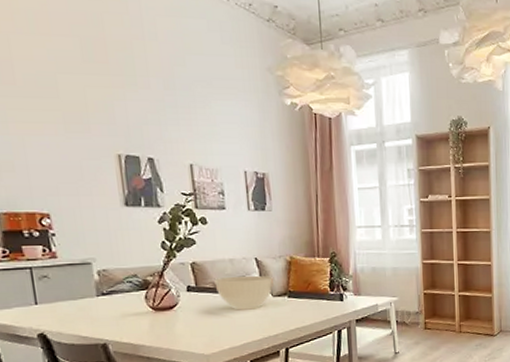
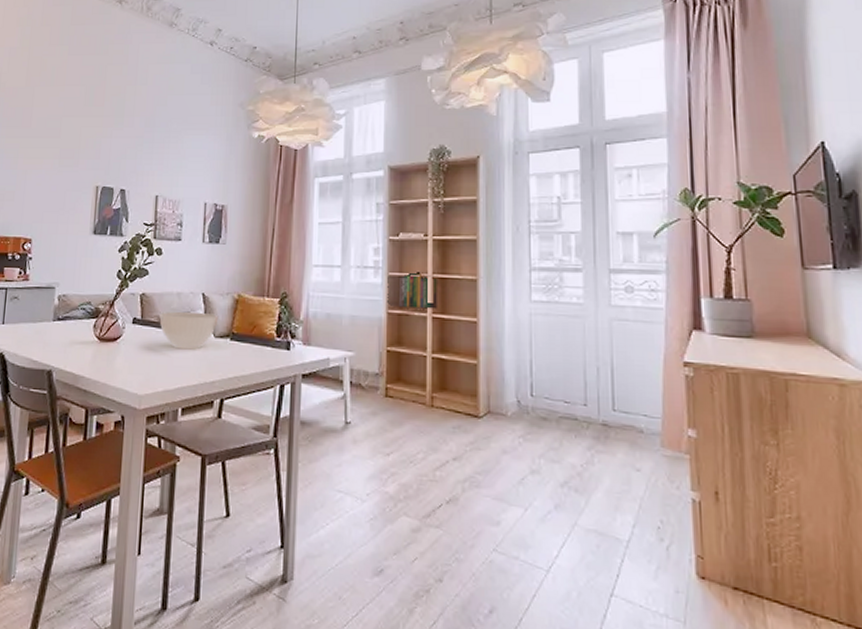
books: none [430,229,461,258] -> present [398,273,437,309]

